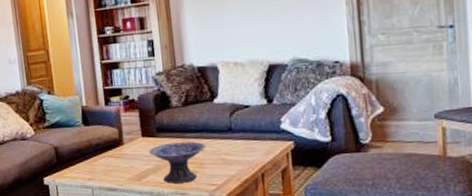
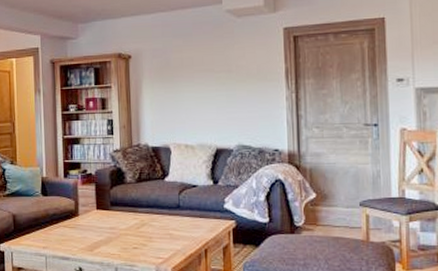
decorative bowl: present [149,141,206,184] -> none [102,216,155,255]

